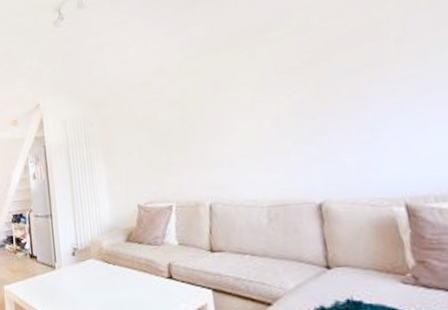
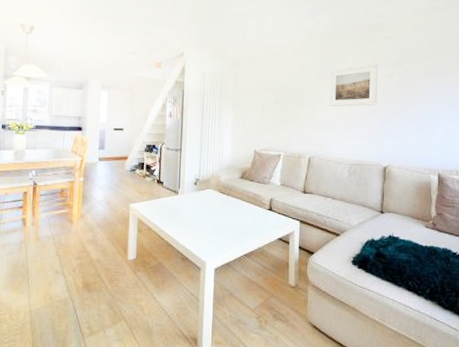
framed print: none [217,70,291,137] -> present [329,63,378,107]

